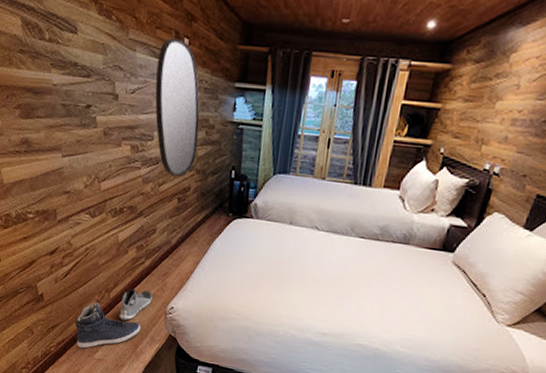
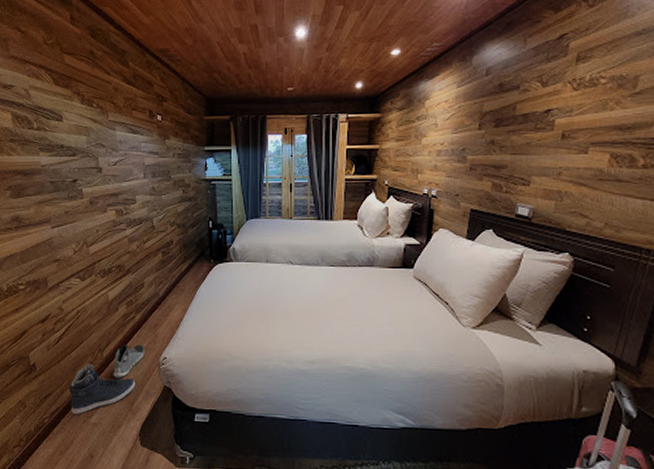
home mirror: present [155,38,200,177] -> none [135,116,176,233]

